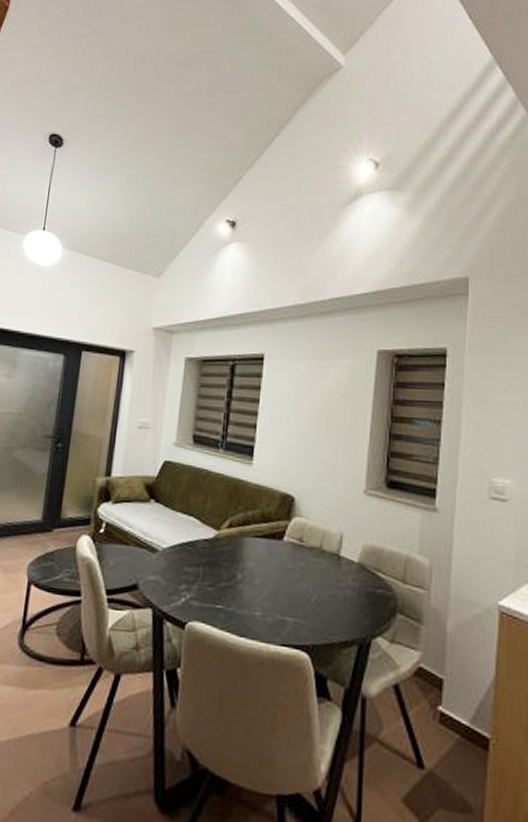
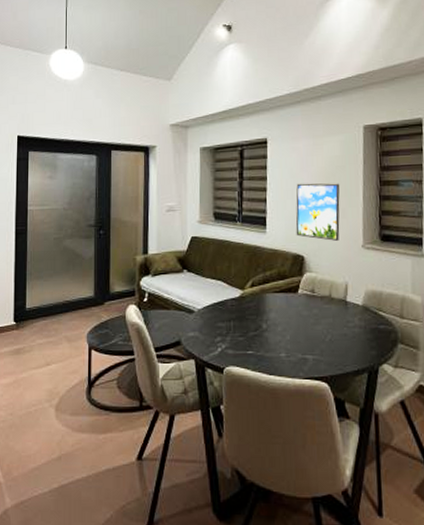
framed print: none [287,410,345,482] -> present [295,183,340,241]

